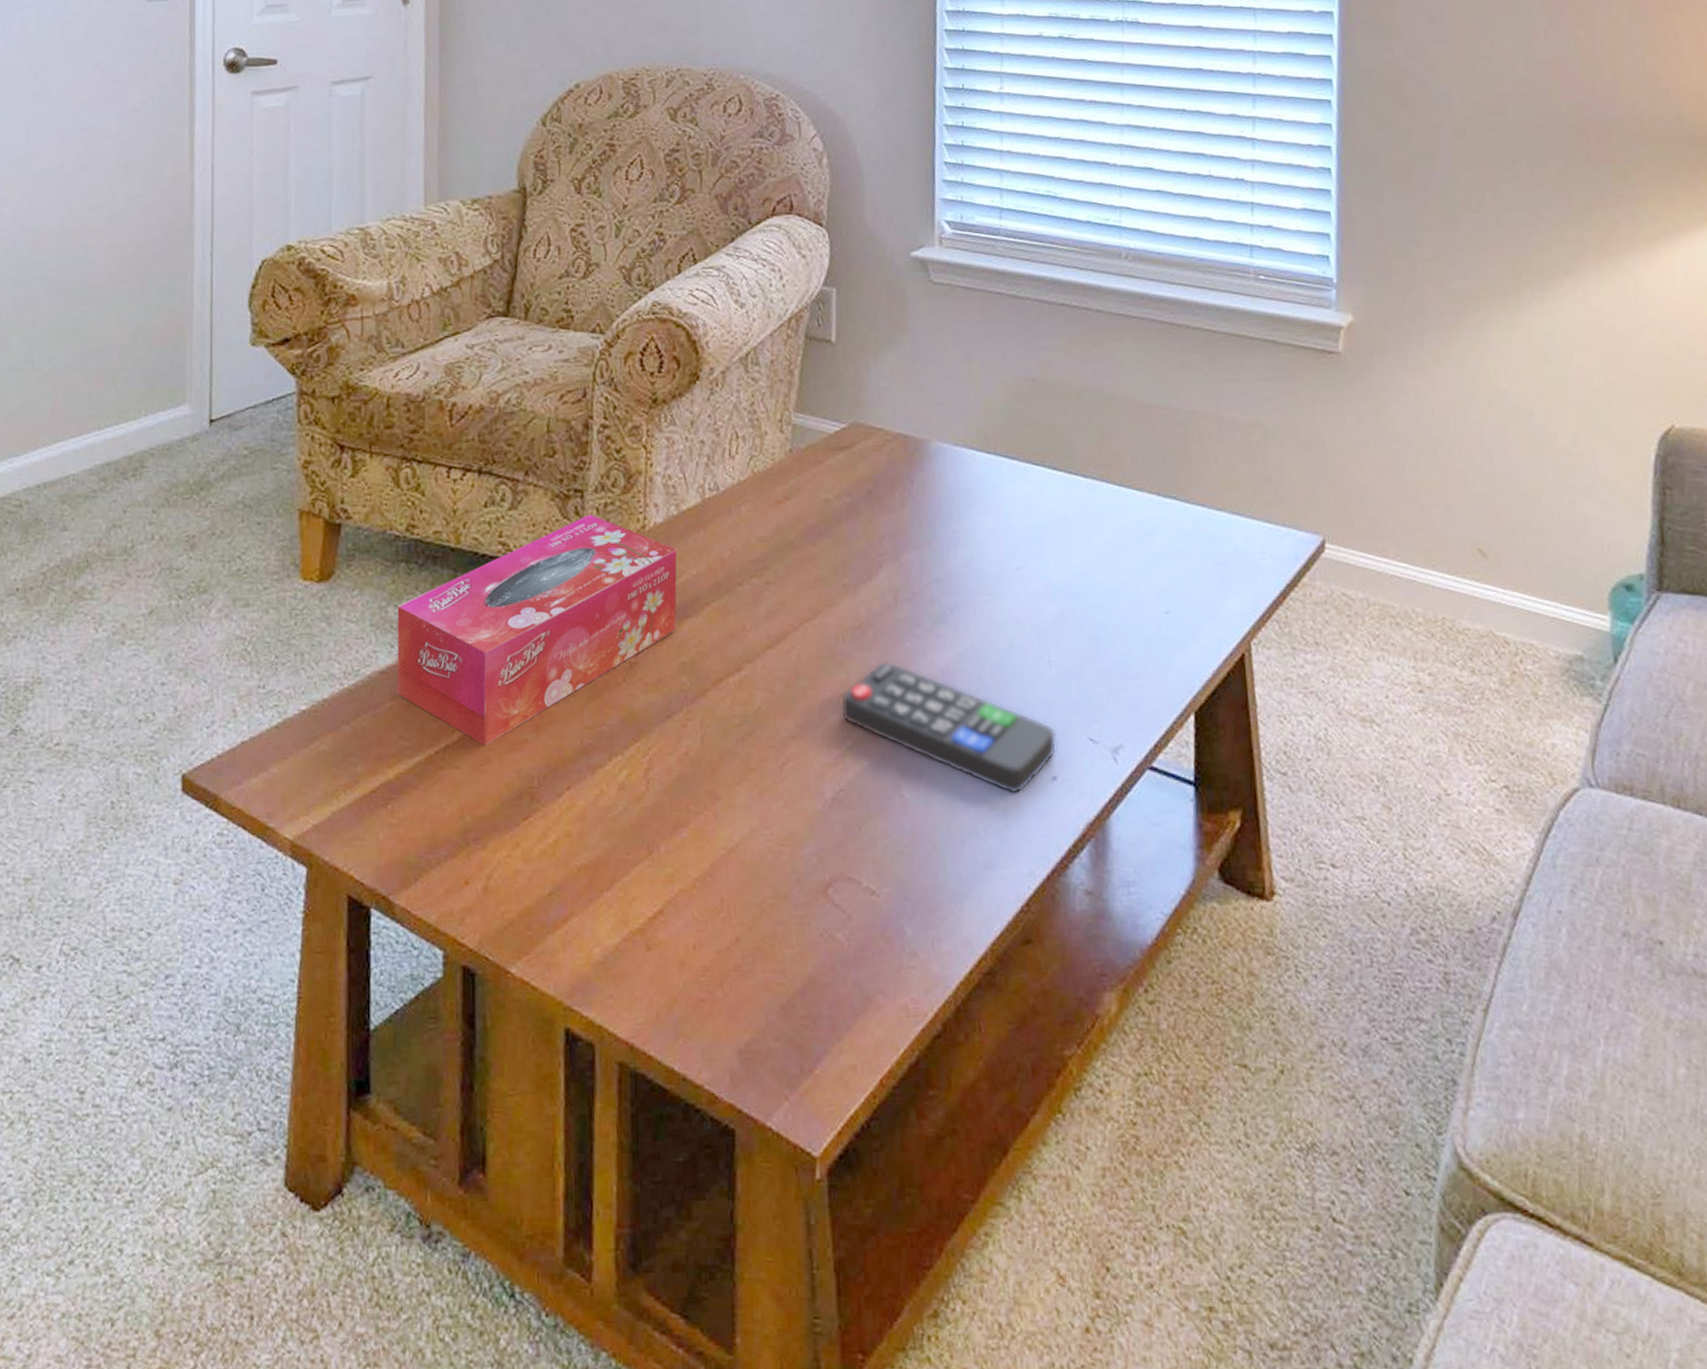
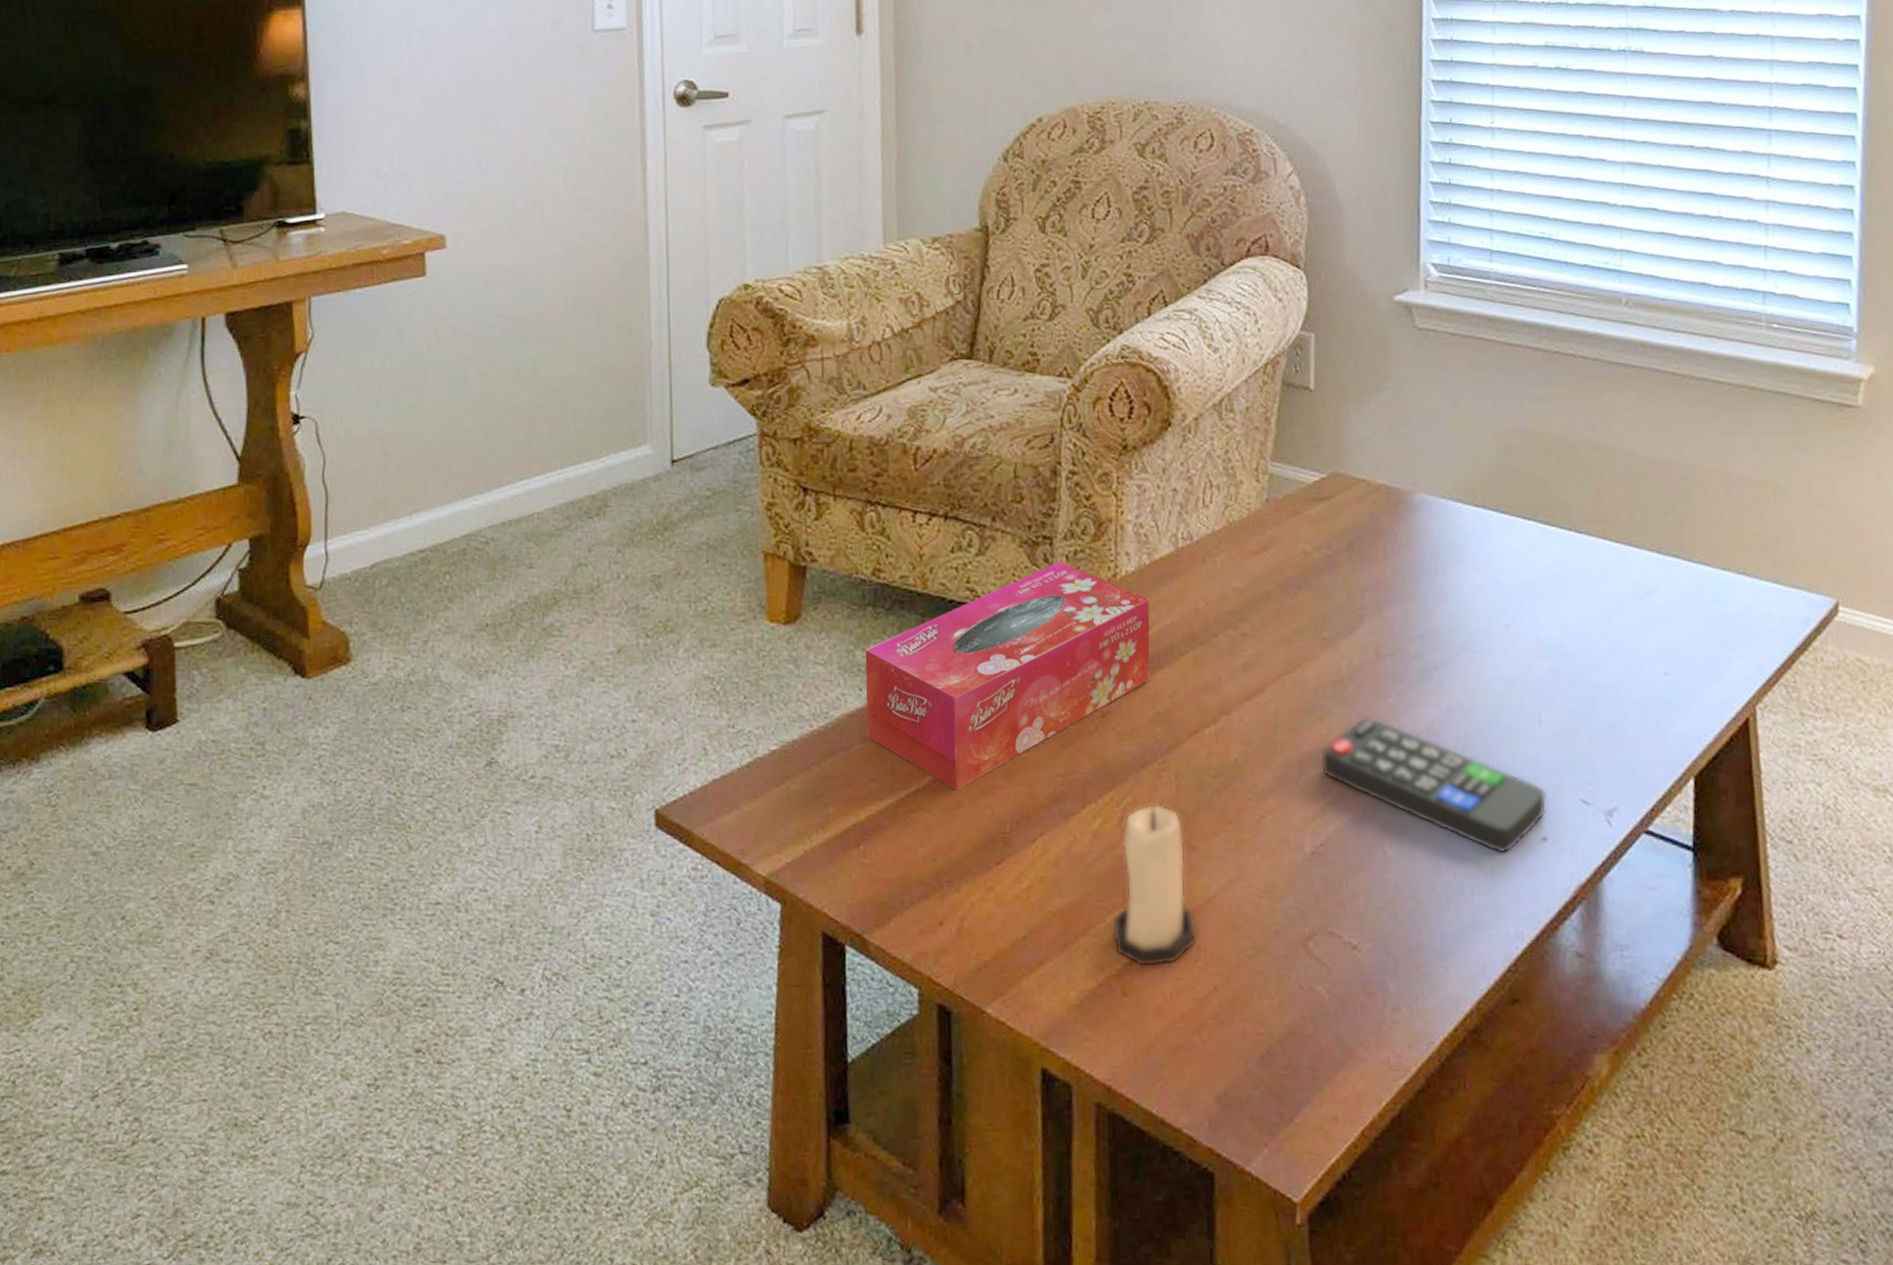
candle: none [636,754,720,920] -> present [1112,804,1197,967]

